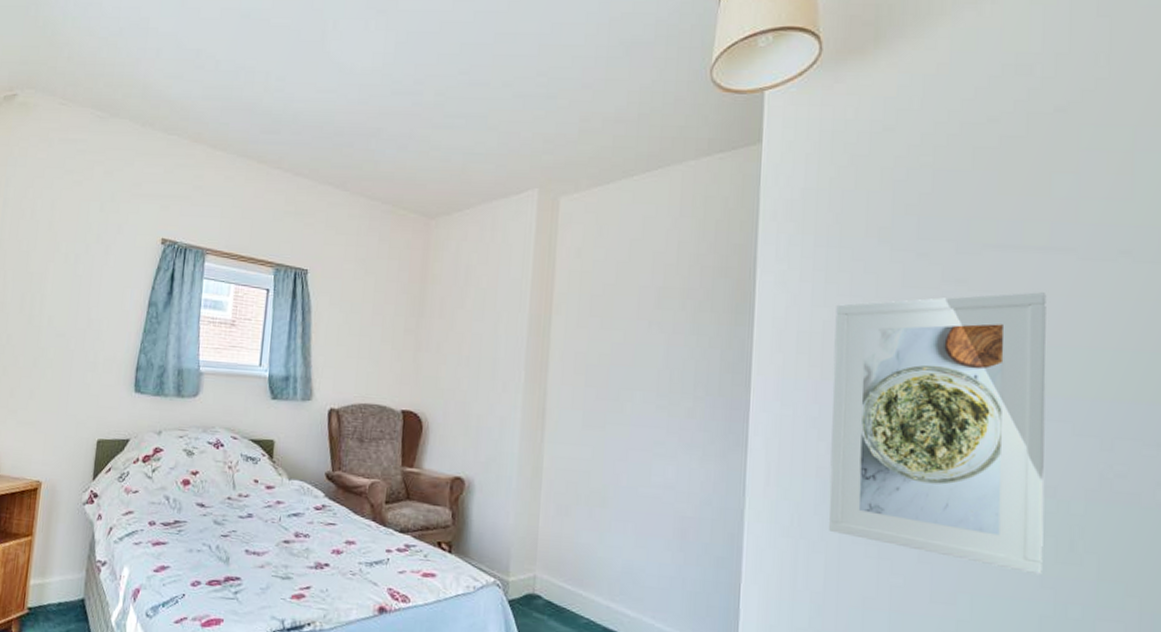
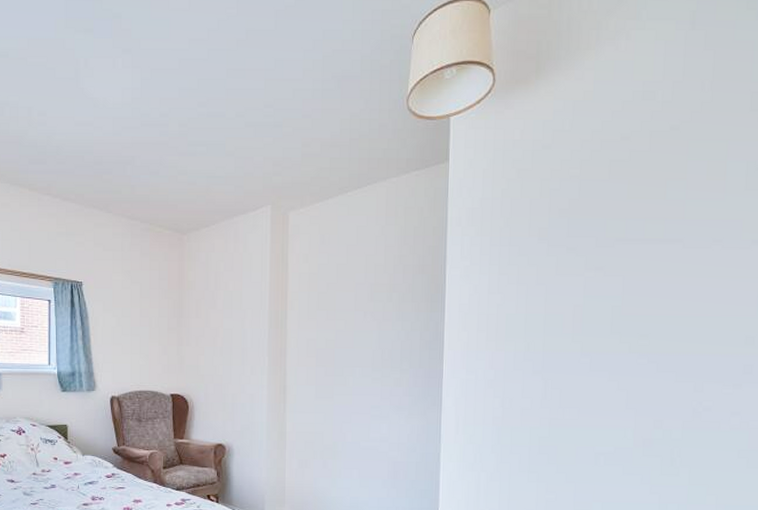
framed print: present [828,292,1047,575] -> none [501,275,660,485]

